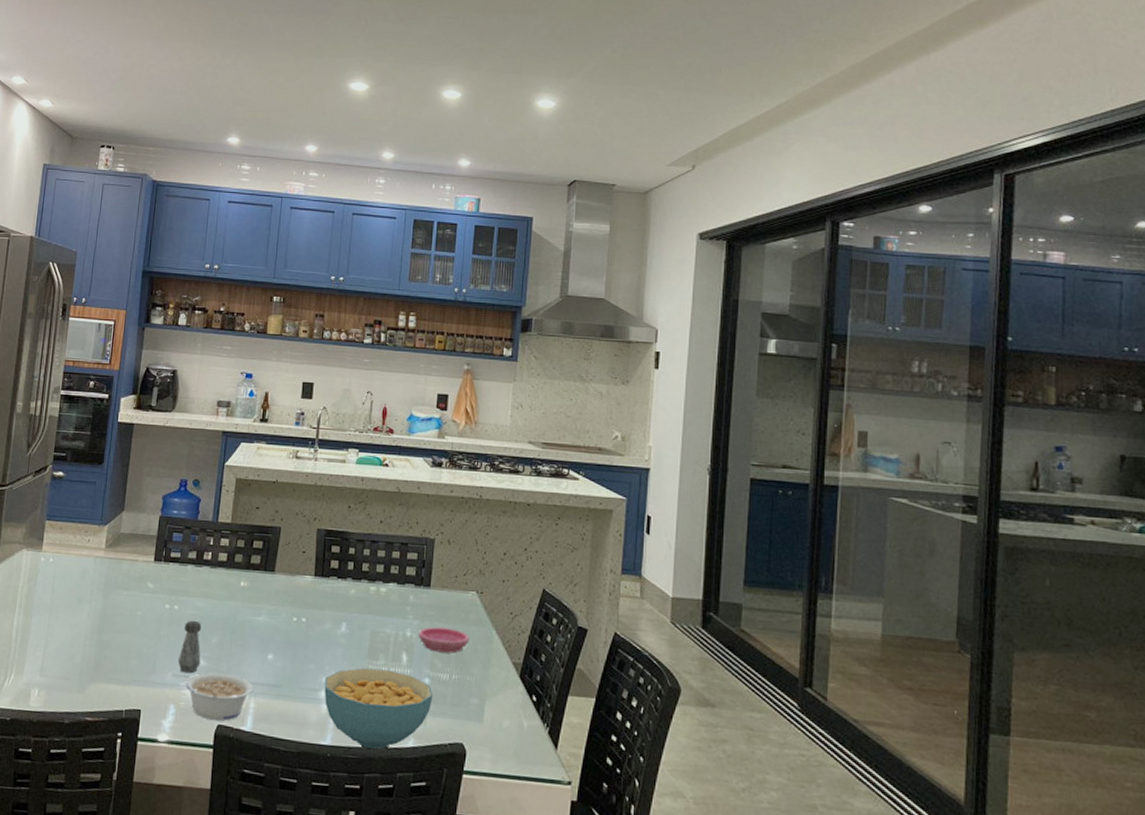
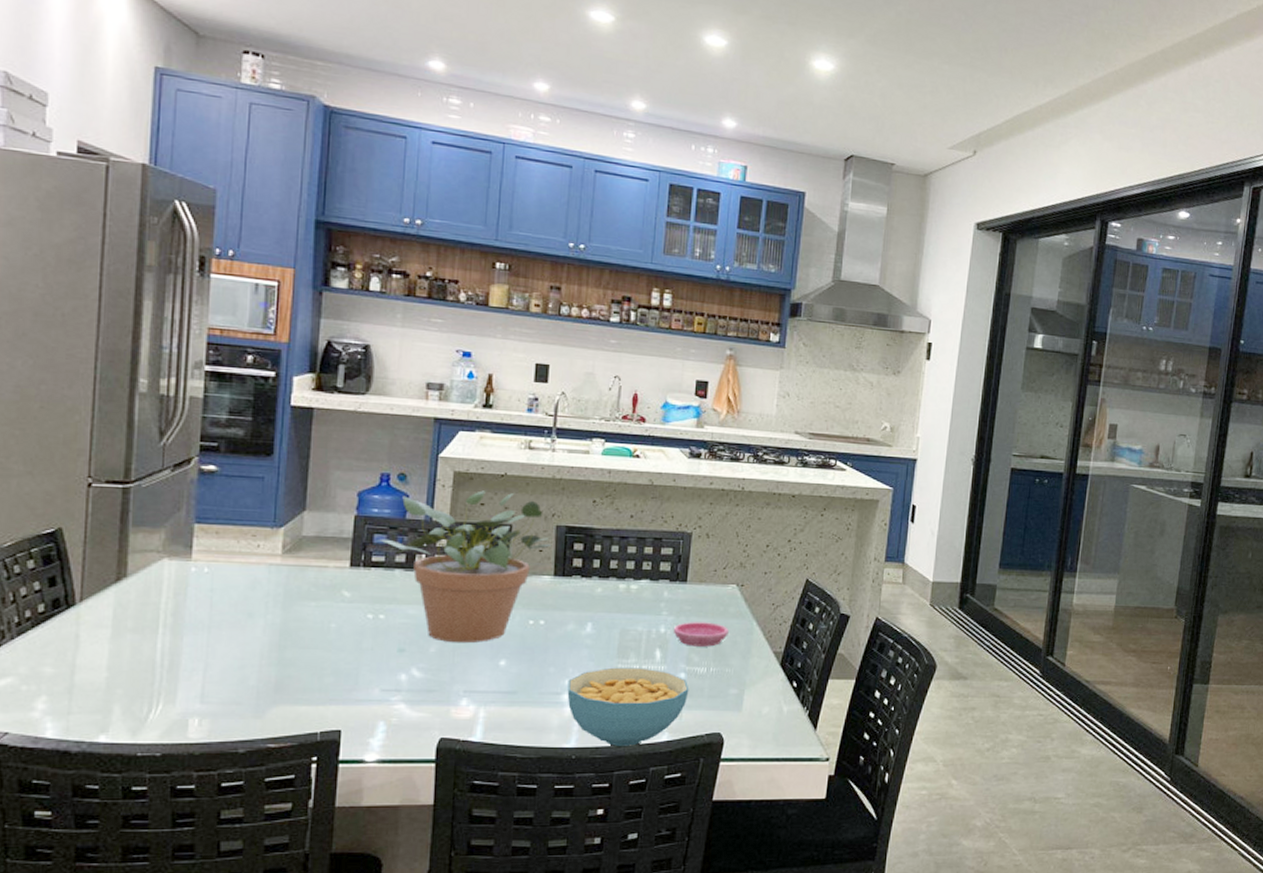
potted plant: none [174,495,313,636] -> present [376,490,551,644]
salt shaker: present [178,620,201,674] -> none [387,629,417,687]
legume: present [185,672,254,721] -> none [397,684,483,733]

